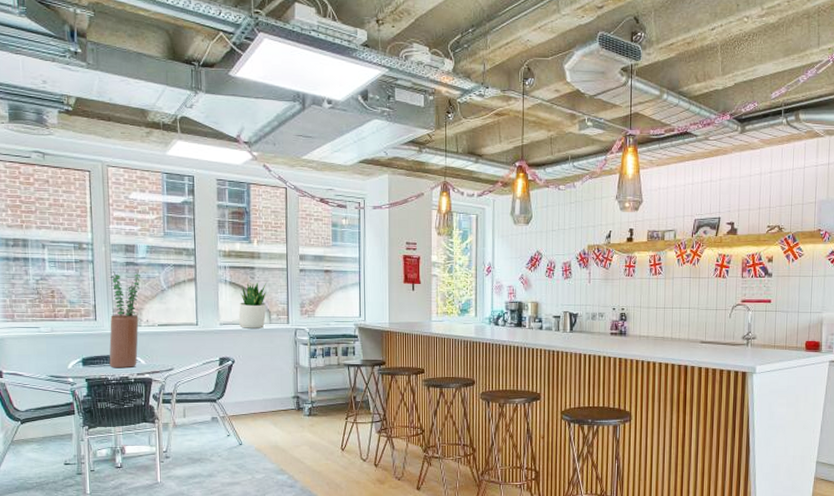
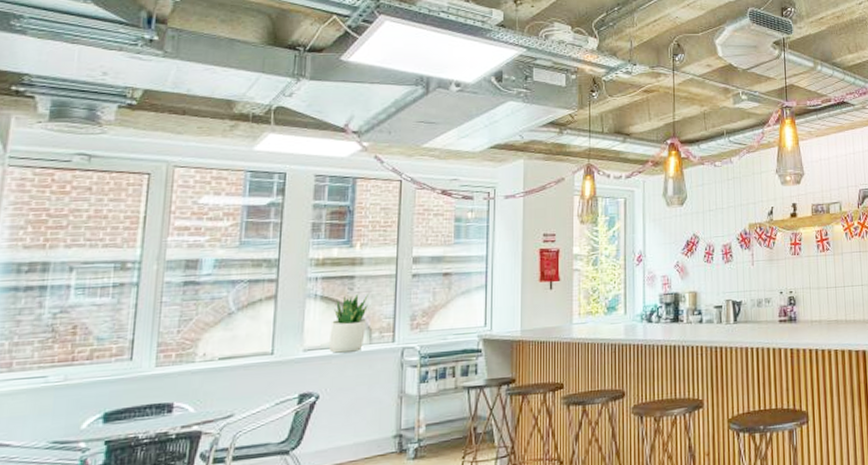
vase: present [109,269,140,369] -> none [142,289,202,423]

